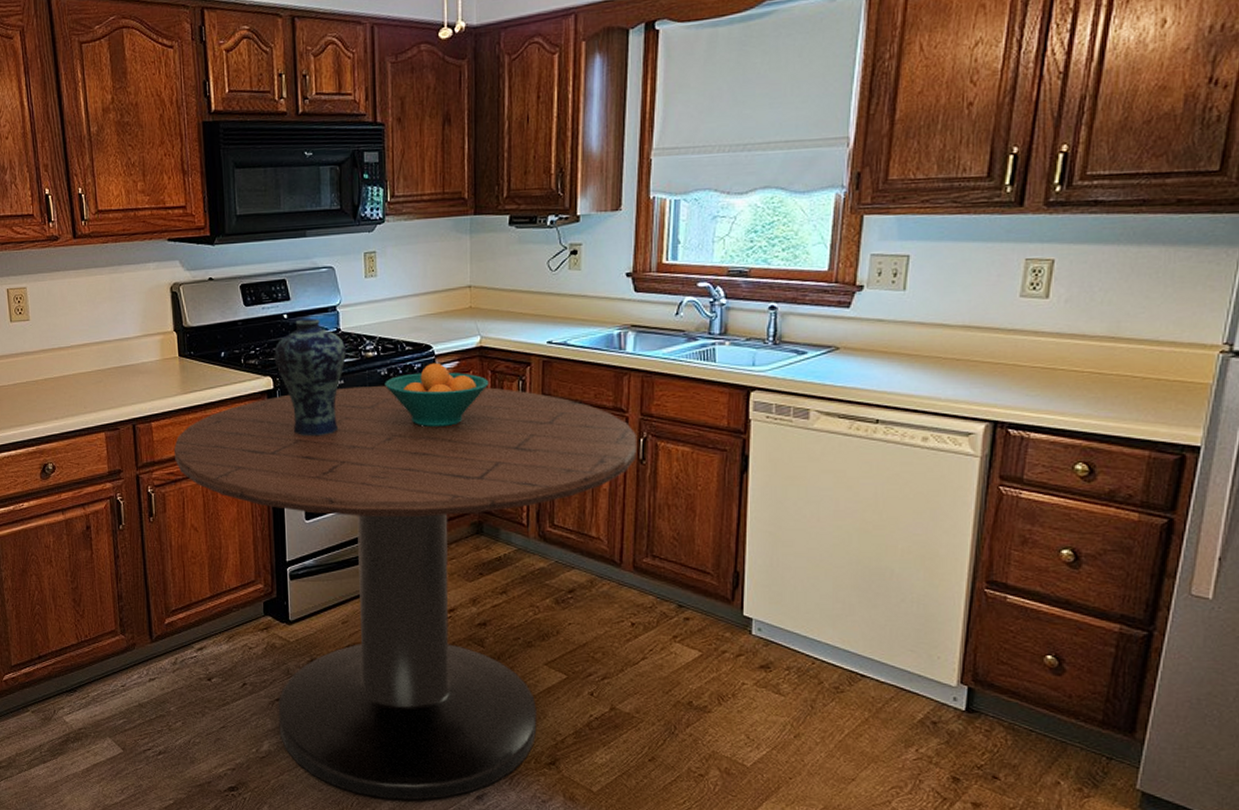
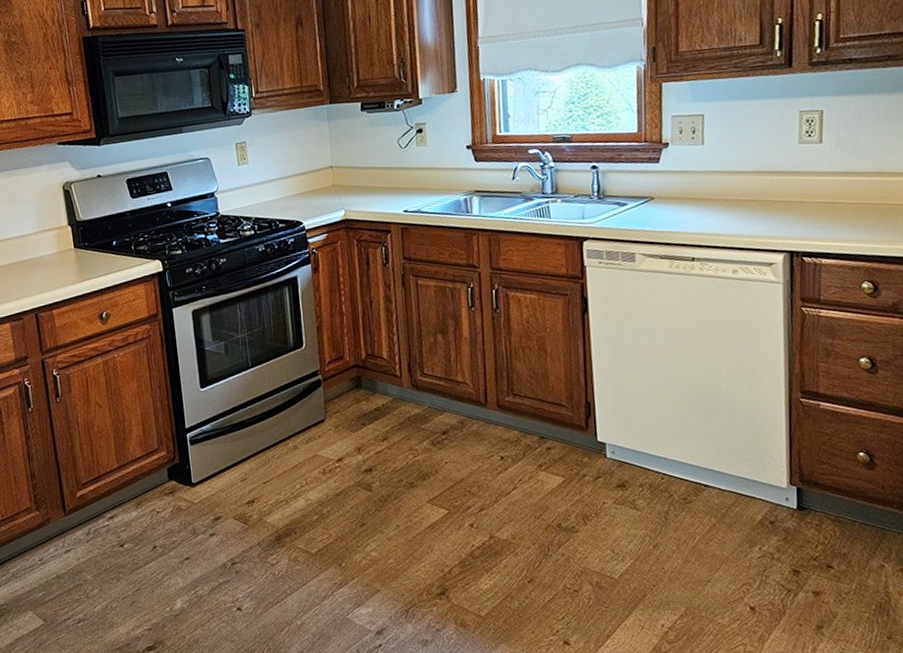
dining table: present [174,386,636,800] -> none [75,255,491,643]
vase: present [274,319,346,437] -> none [161,205,226,312]
fruit bowl: present [384,362,489,428] -> none [263,236,356,295]

